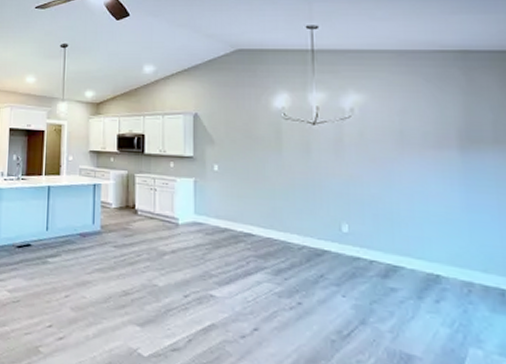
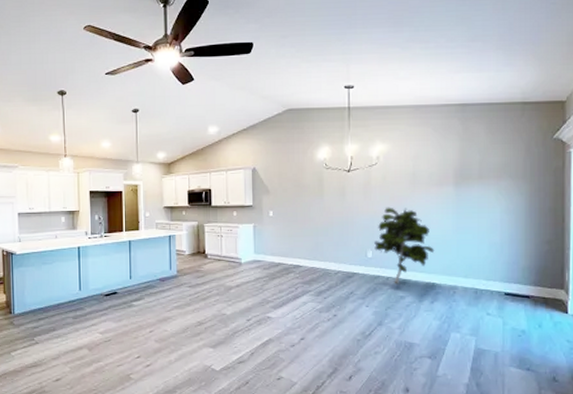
indoor plant: none [351,170,437,272] -> present [374,207,435,284]

